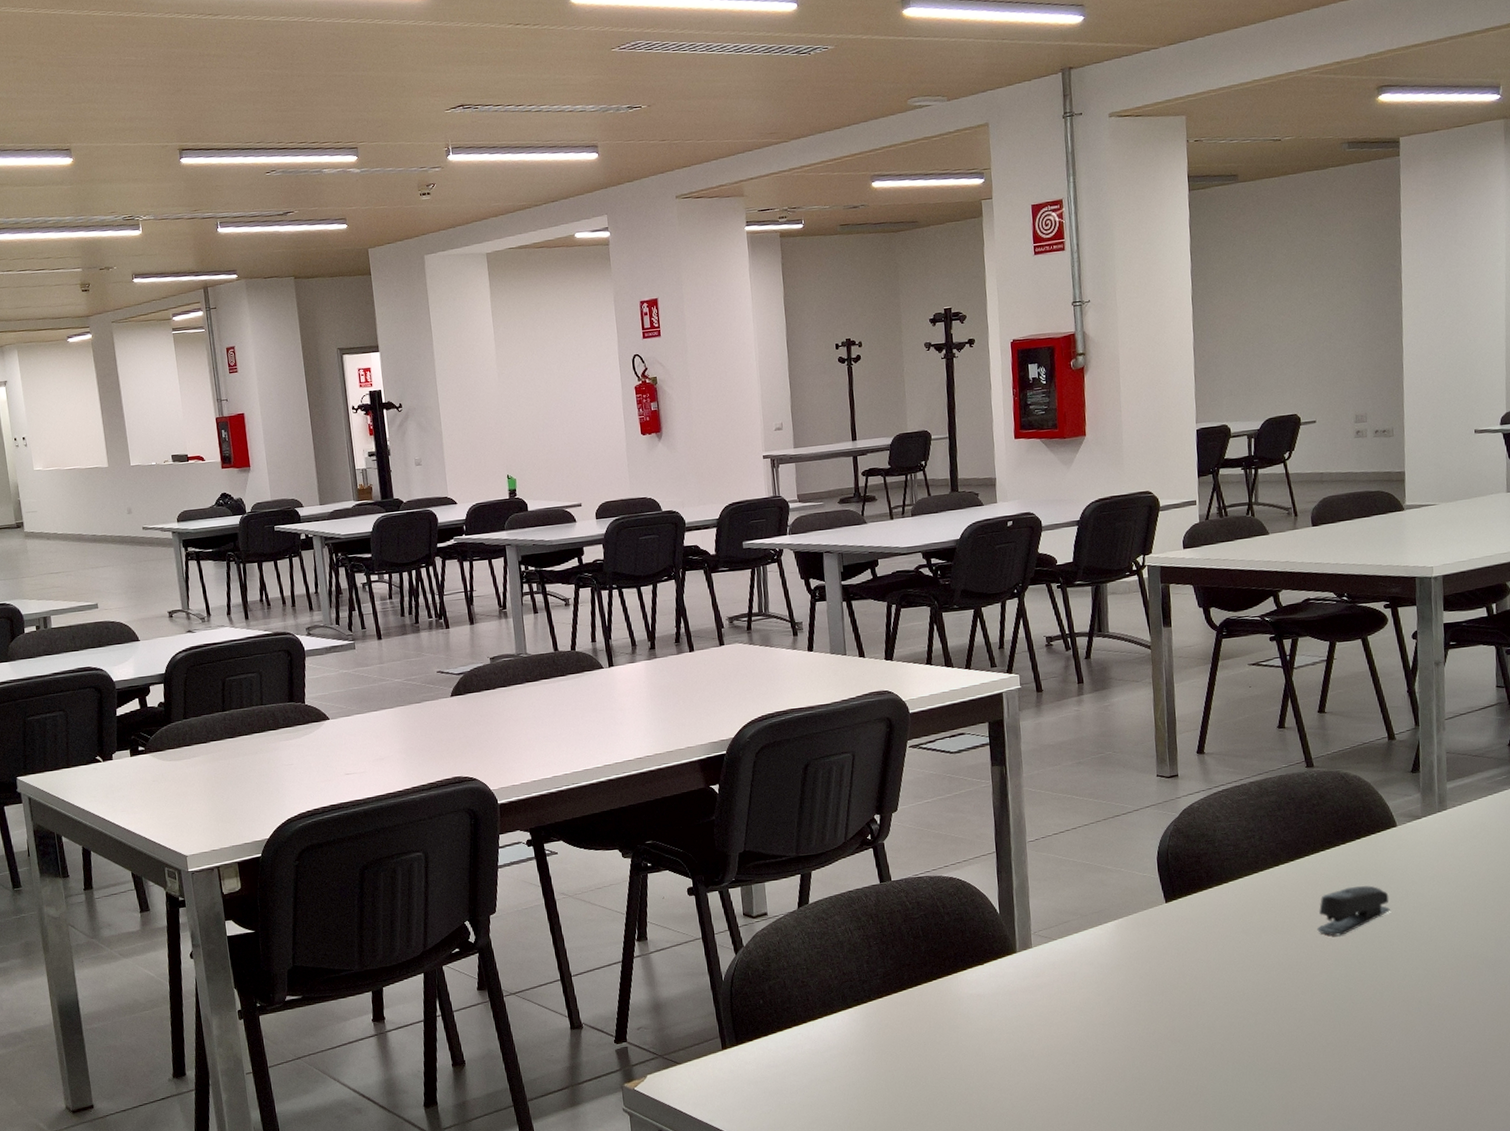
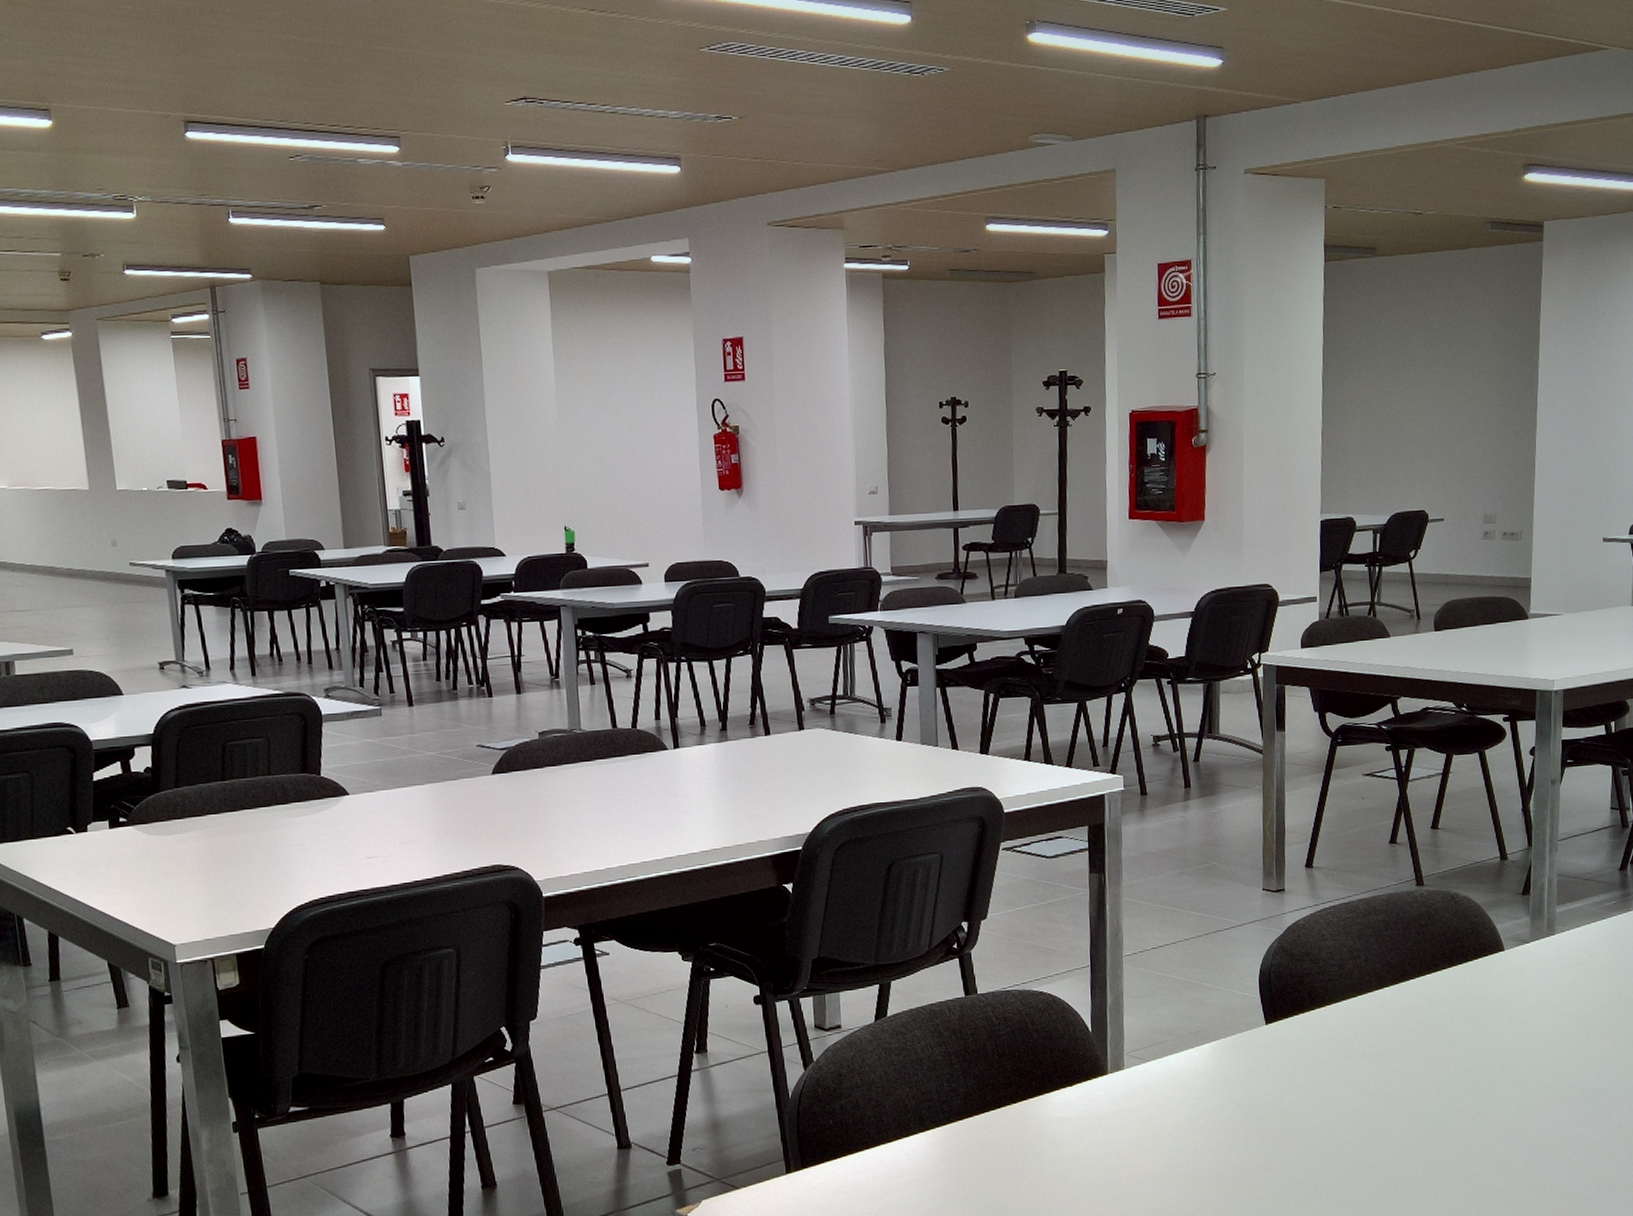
stapler: present [1317,885,1390,936] -> none [1419,1011,1493,1063]

